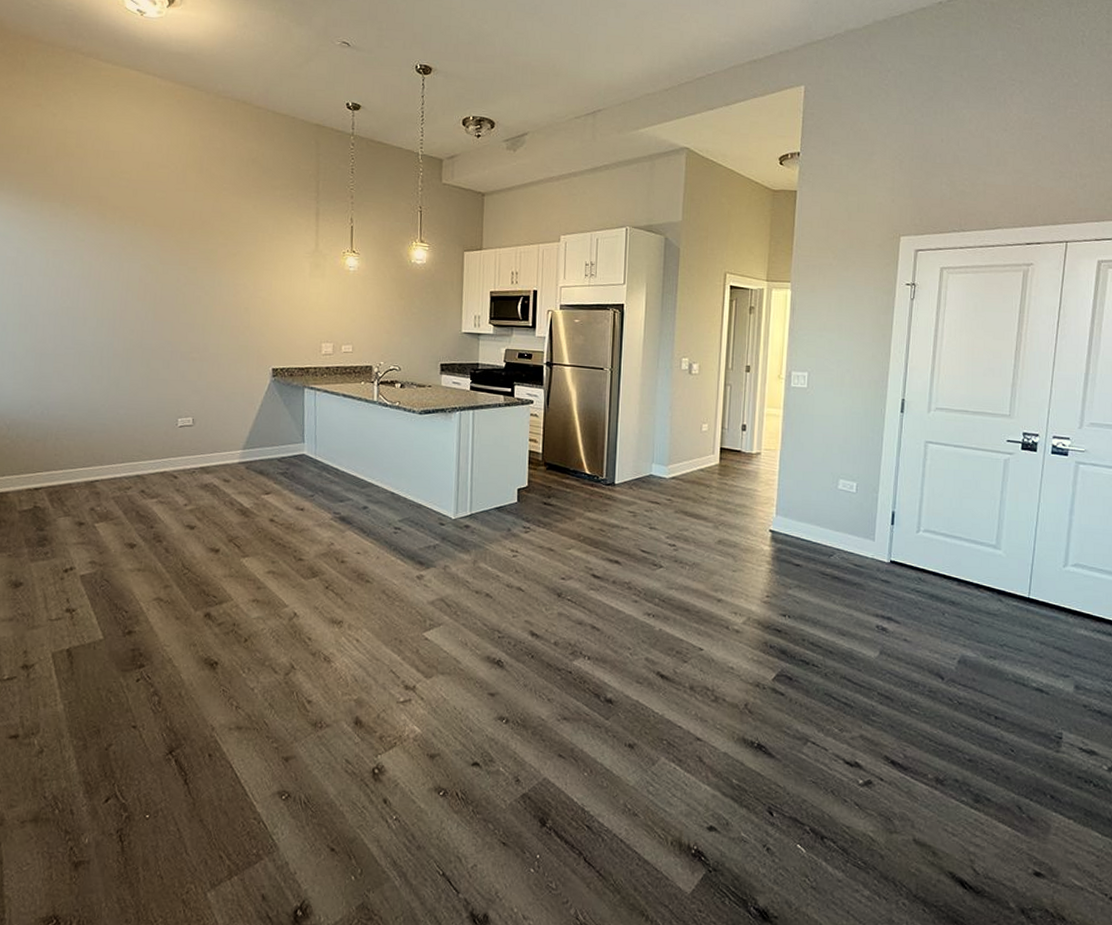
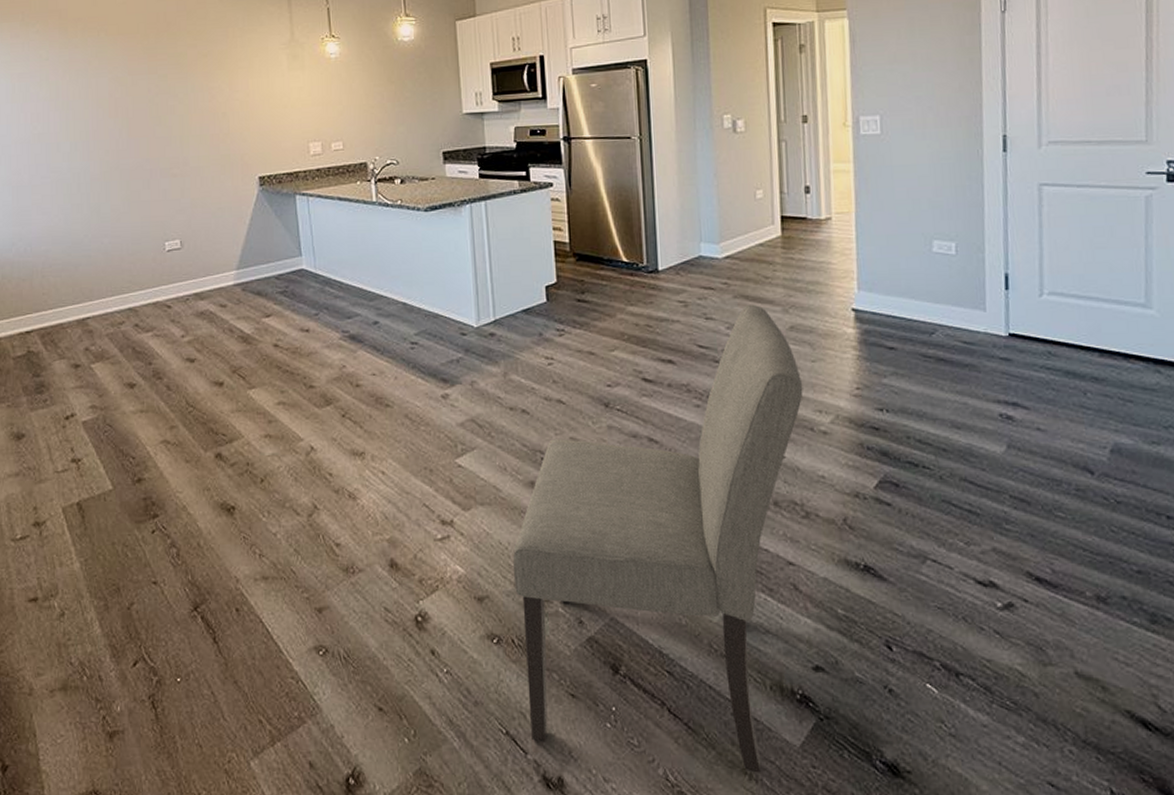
chair: none [463,519,724,915] -> present [513,304,803,773]

